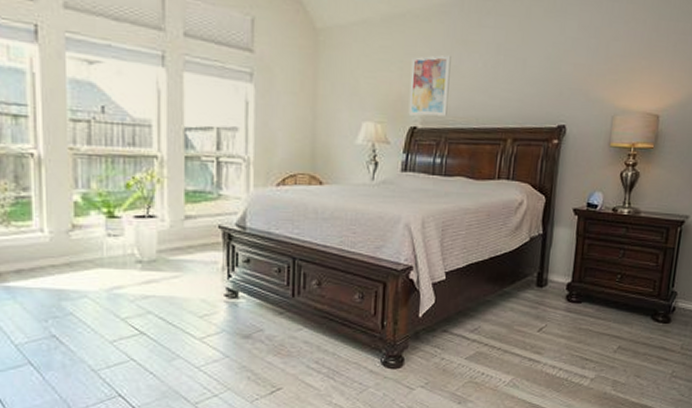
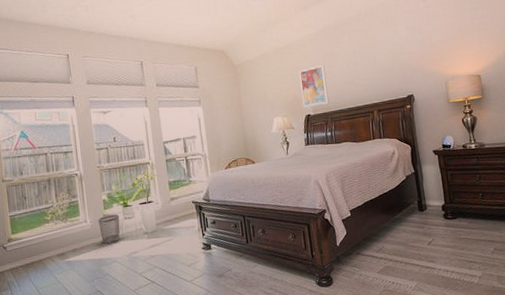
wastebasket: none [63,225,98,269] -> present [98,214,120,244]

